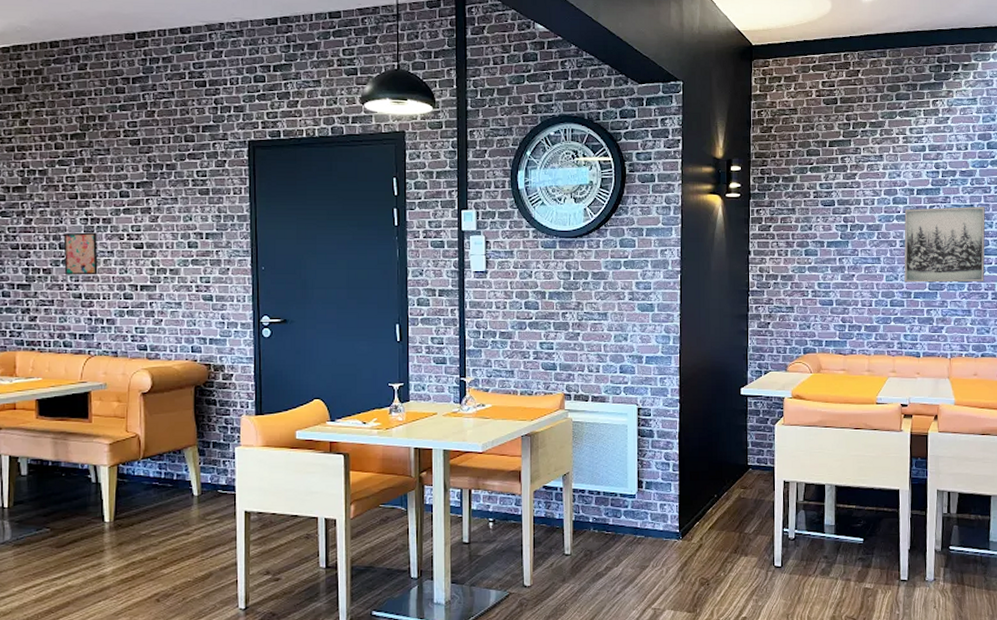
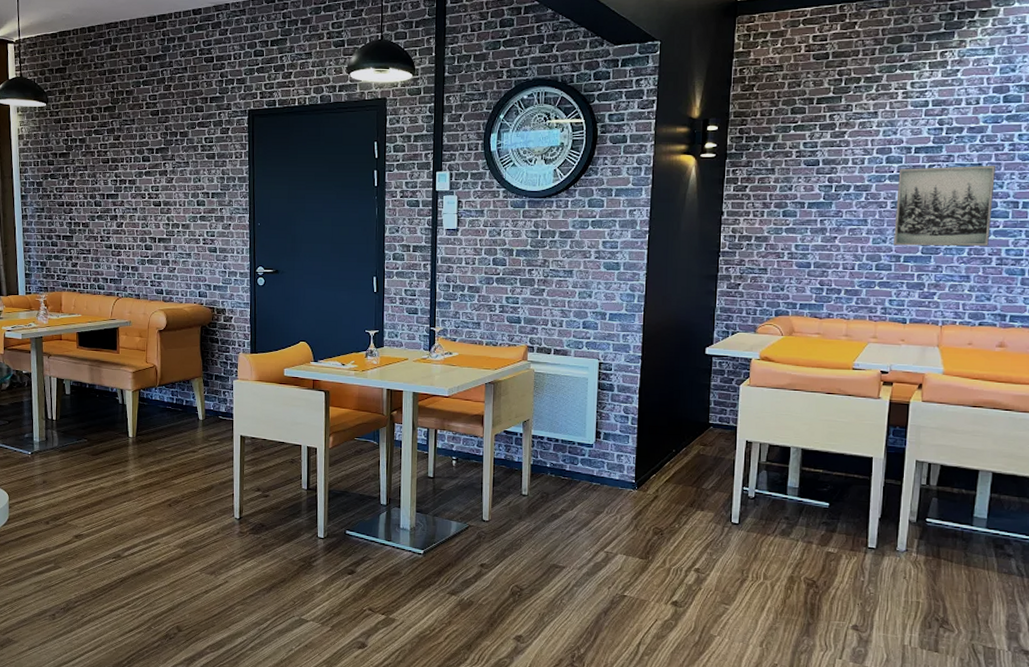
wall art: present [63,232,98,275] -> none [98,192,125,229]

